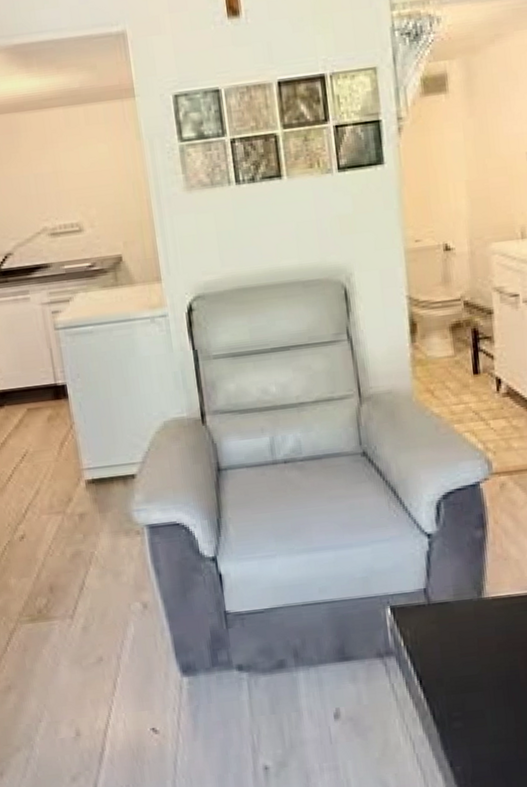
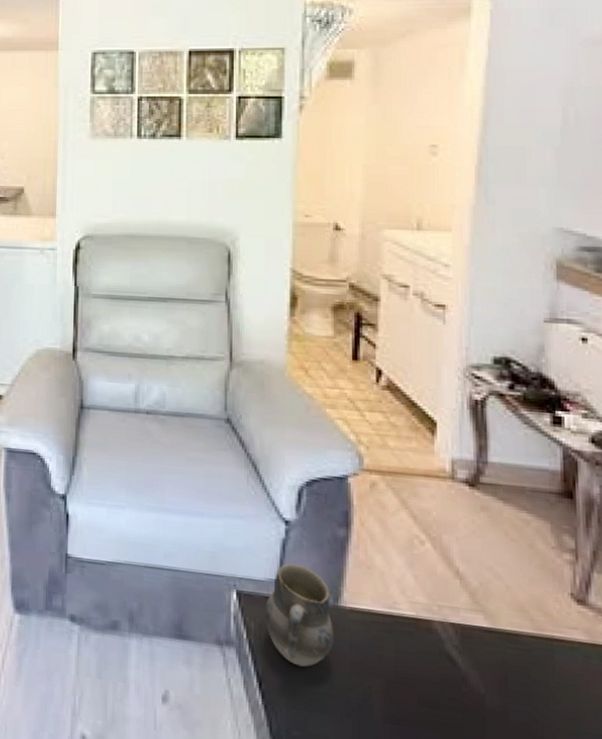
cup: none [417,570,482,658] -> present [264,563,335,667]

